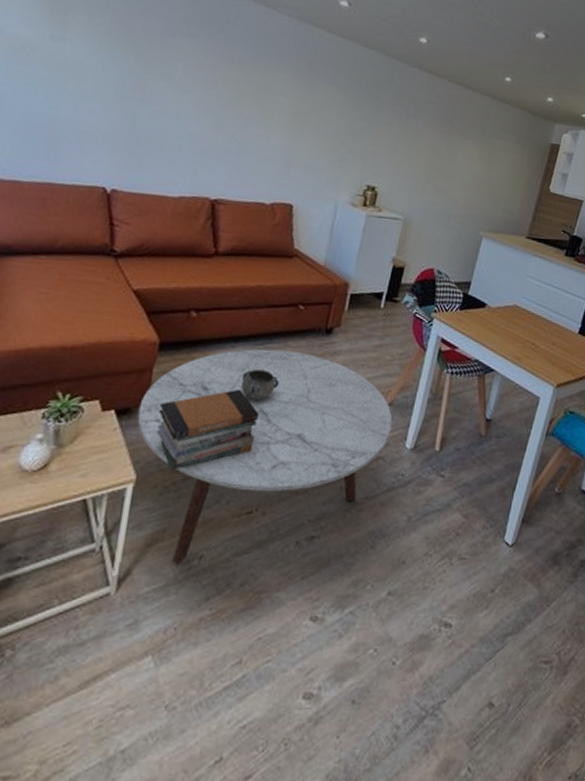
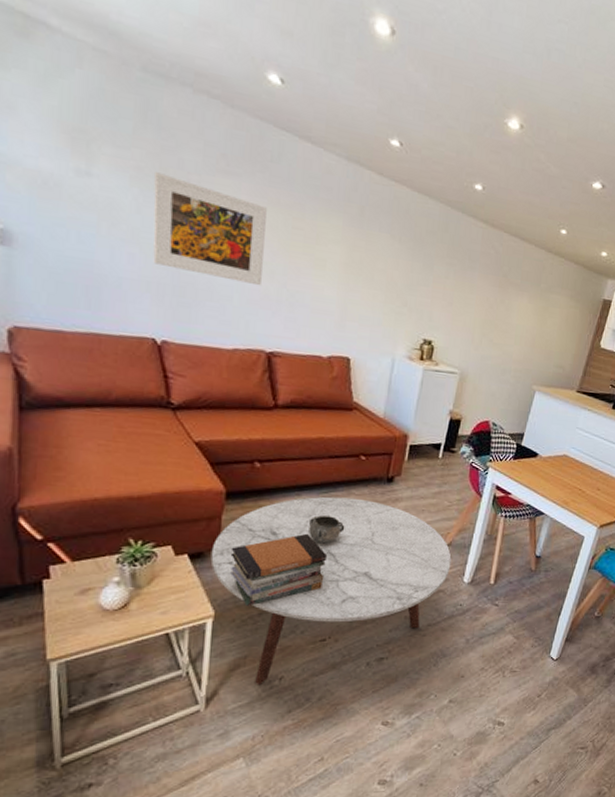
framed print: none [111,36,221,137] -> present [153,172,267,286]

